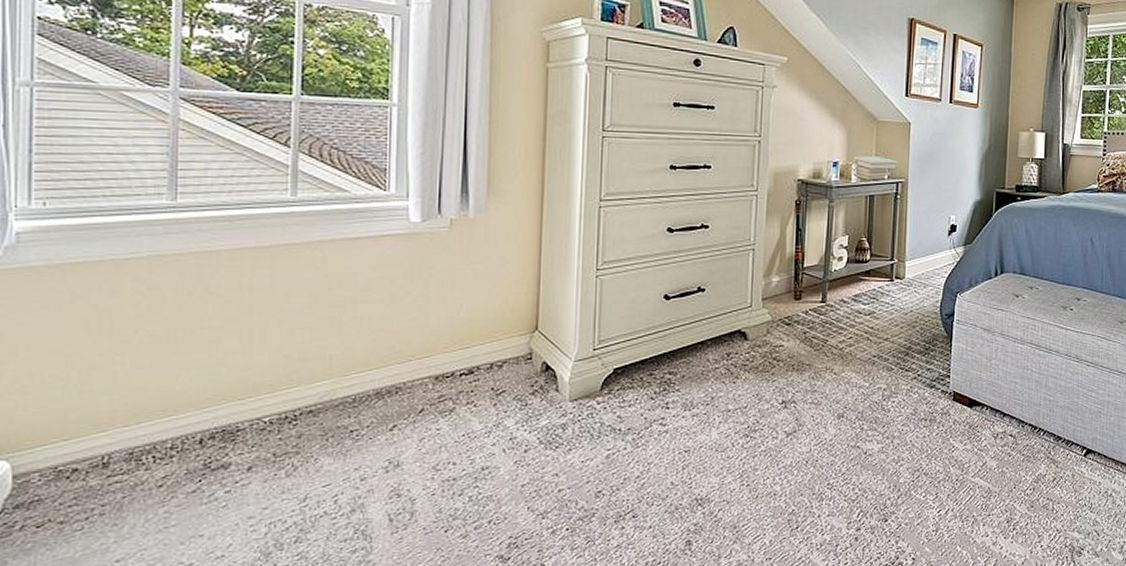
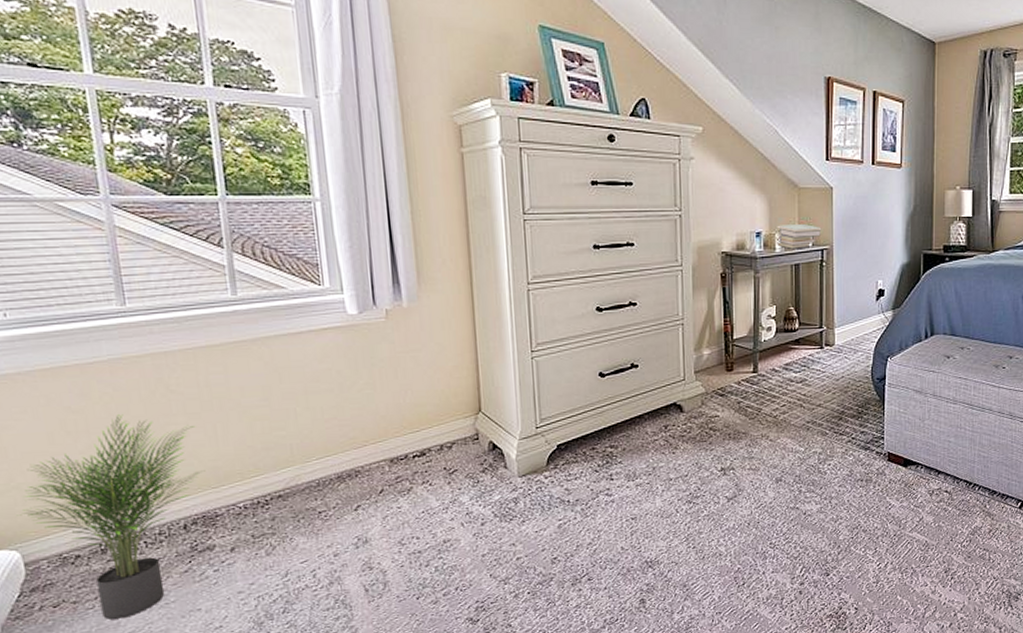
potted plant: none [15,315,232,543] -> present [16,414,204,619]

